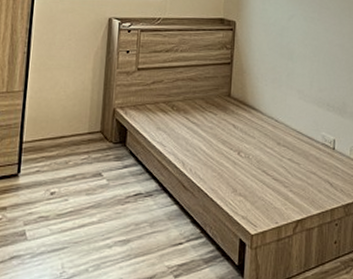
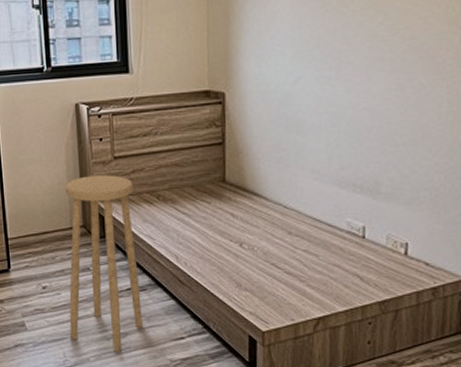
stool: none [71,84,152,261] -> present [65,175,142,352]

